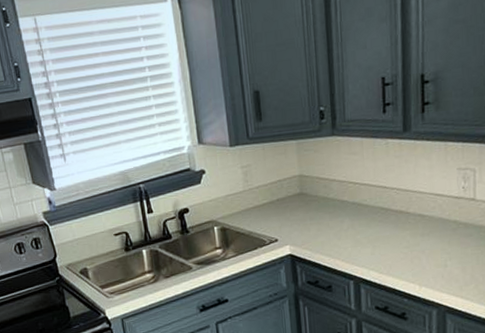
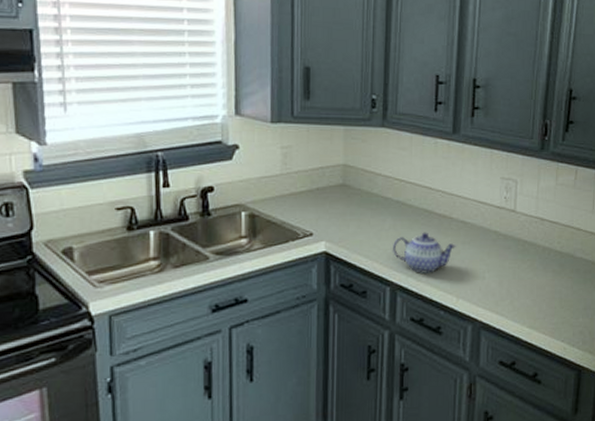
teapot: none [352,228,416,267] -> present [392,232,457,275]

